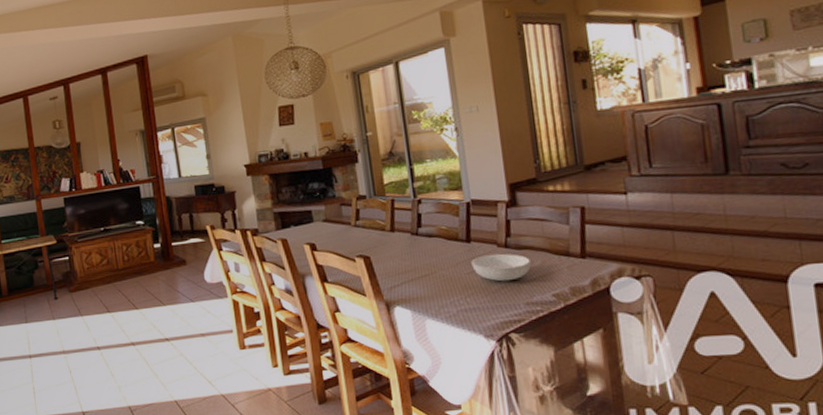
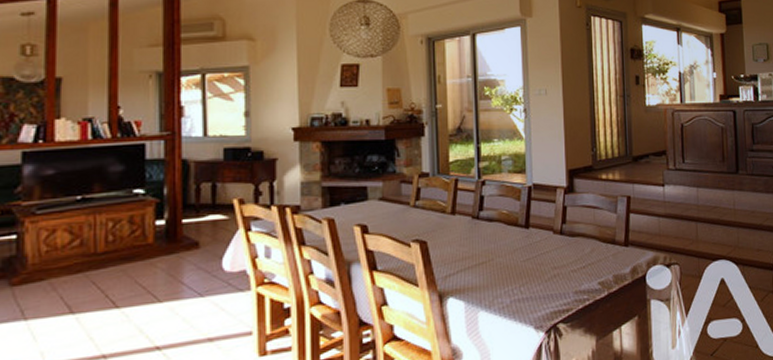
serving bowl: present [471,253,531,282] -> none [528,240,582,270]

